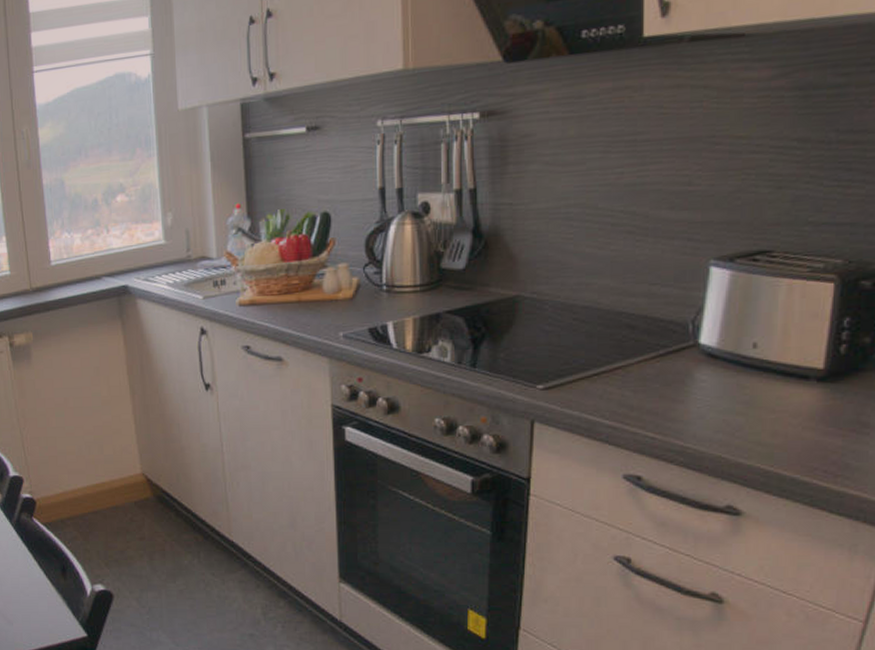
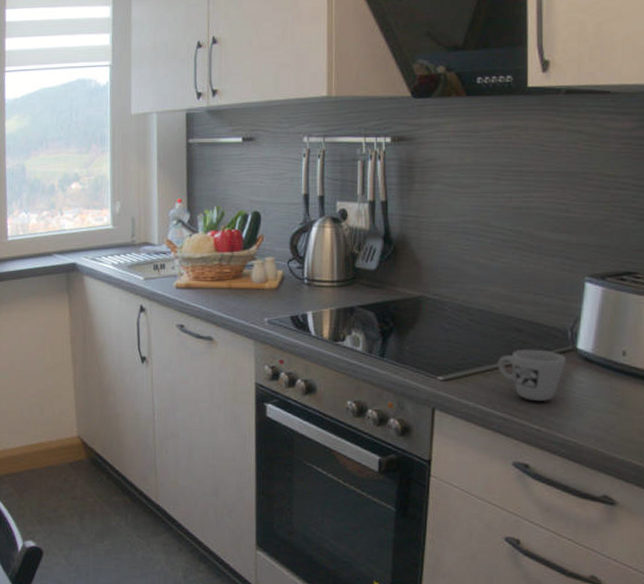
mug: none [606,347,687,406] -> present [498,349,567,401]

